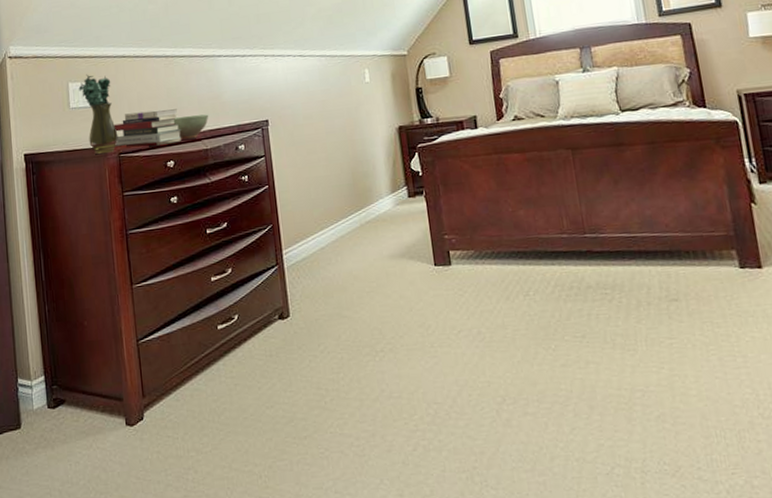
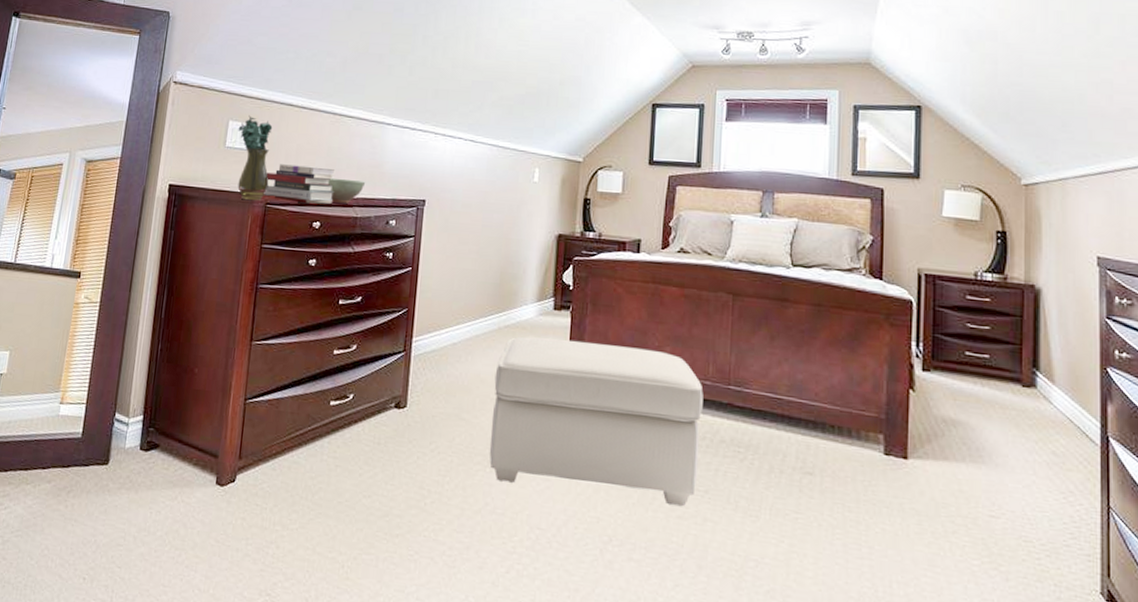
ottoman: none [365,215,574,367] -> present [489,336,704,507]

